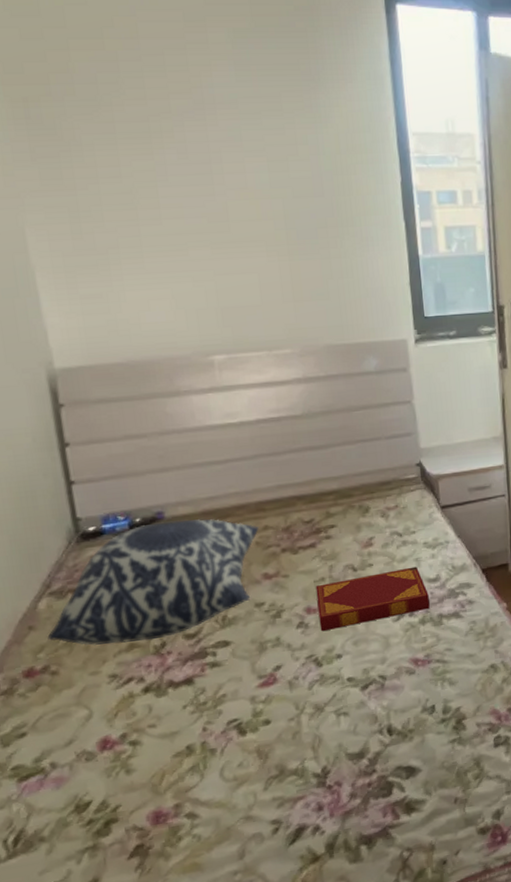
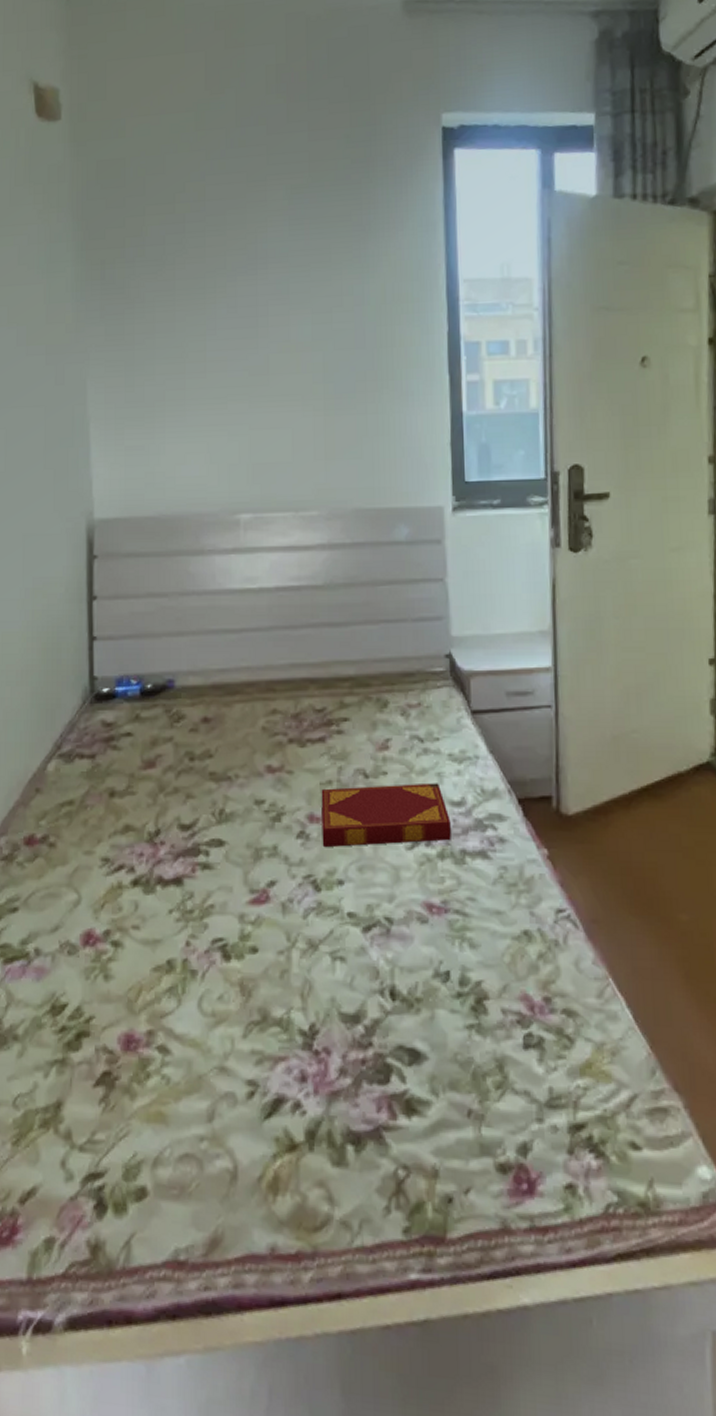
cushion: present [47,519,259,646] -> none [51,691,267,825]

